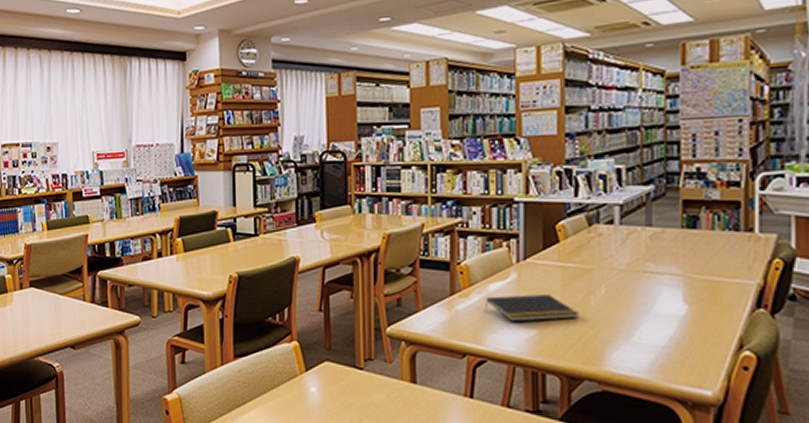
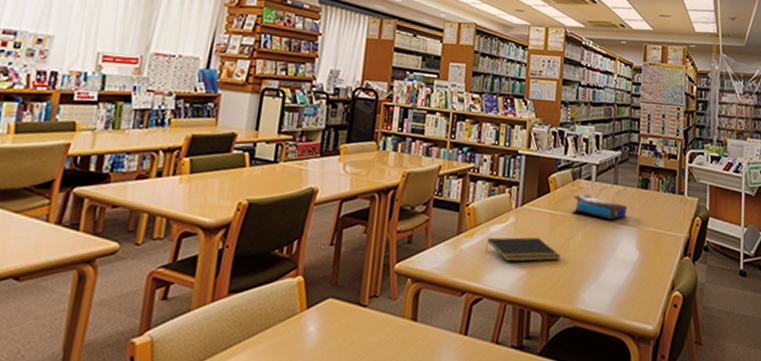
book: none [589,240,668,268] -> present [571,193,628,220]

